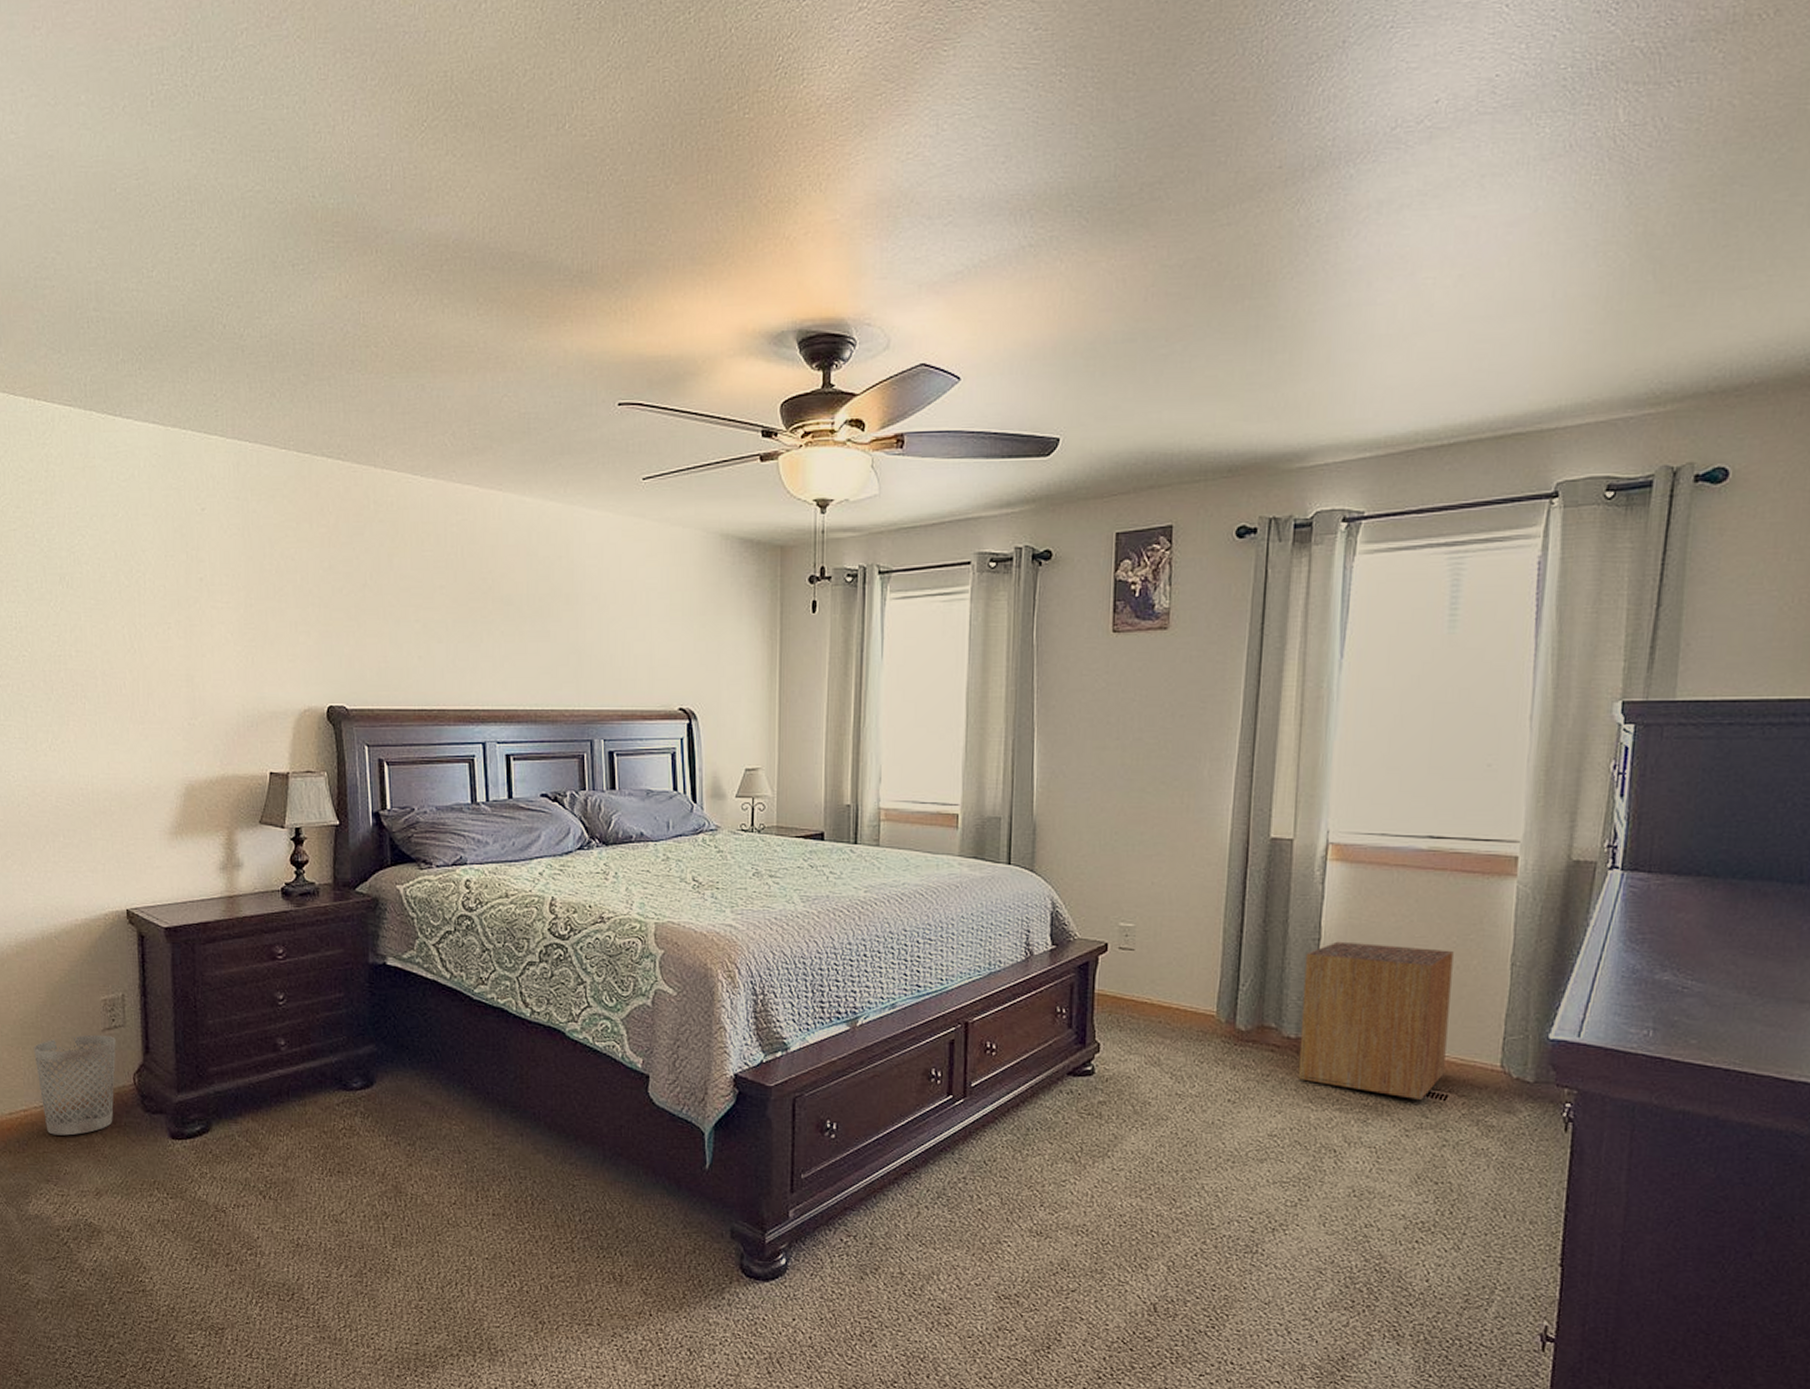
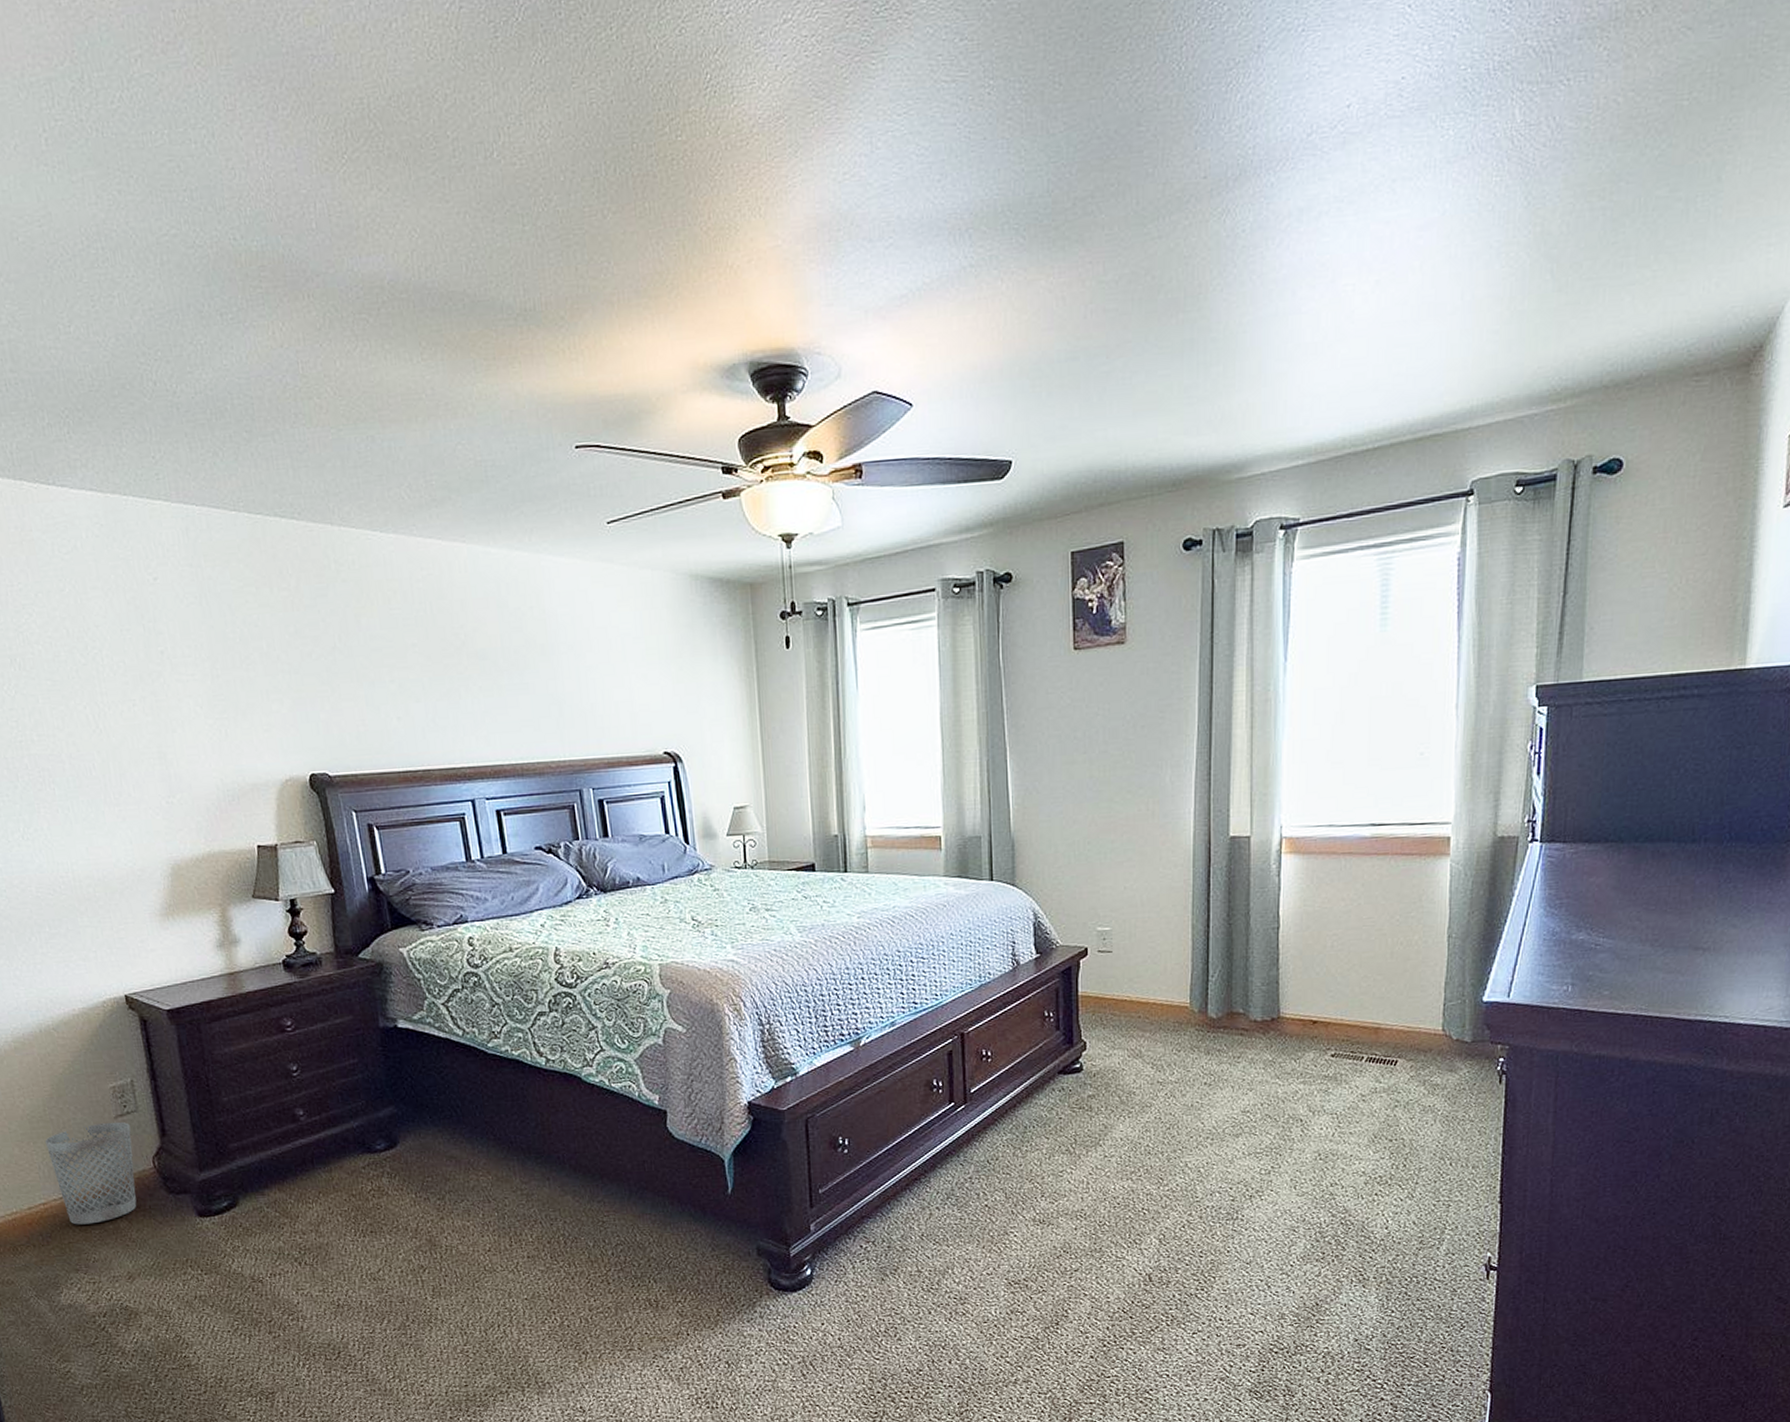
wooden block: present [1297,941,1454,1100] -> none [1265,928,1397,1067]

